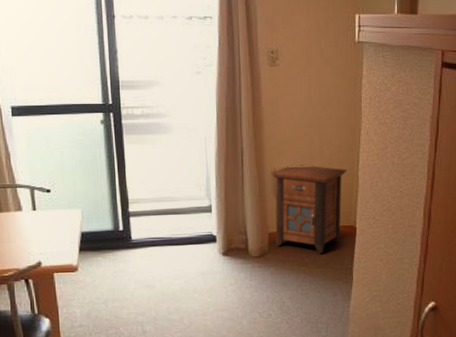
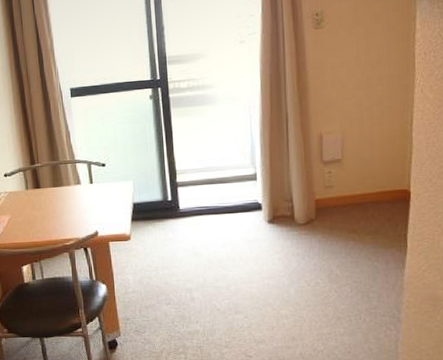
nightstand: present [271,165,347,254] -> none [317,128,400,220]

